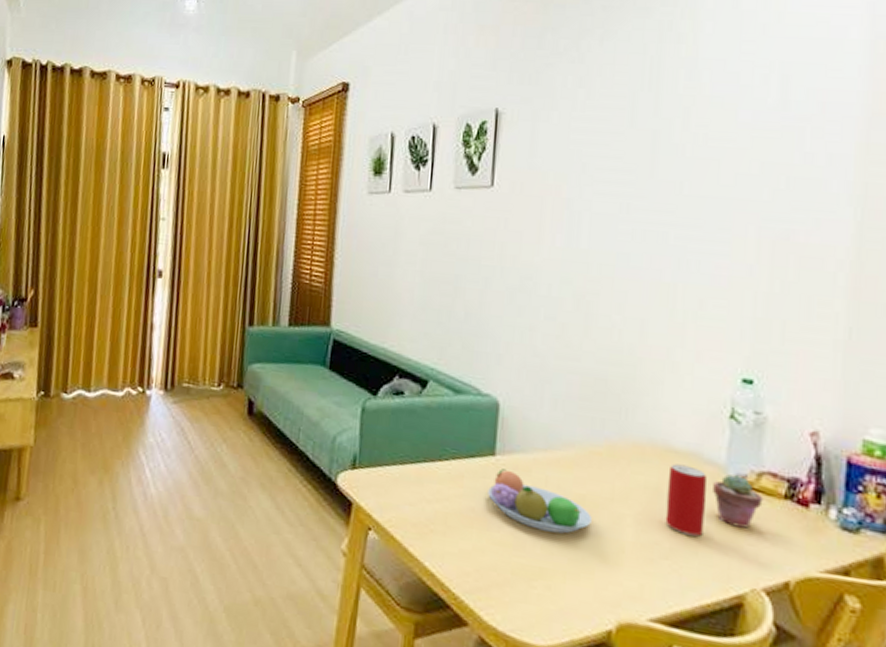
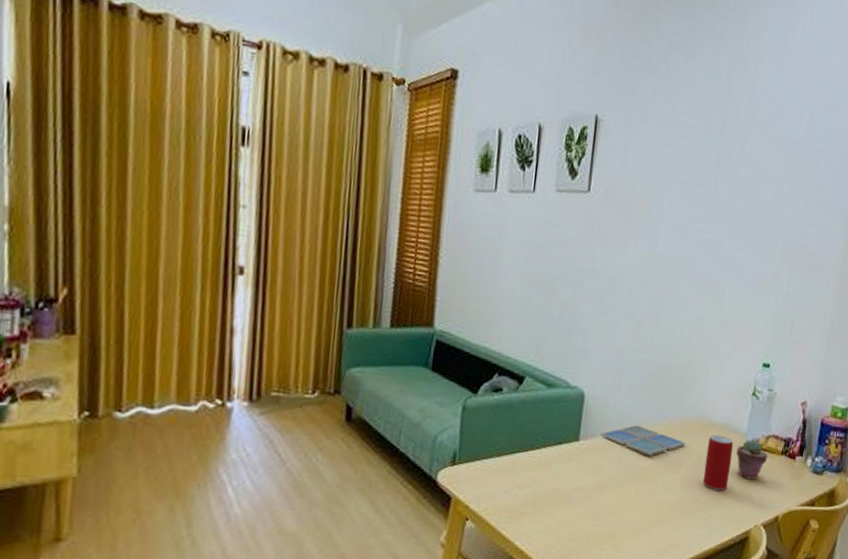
fruit bowl: present [488,469,592,534] -> none [571,452,651,501]
drink coaster: none [521,442,637,482] -> present [600,424,686,456]

